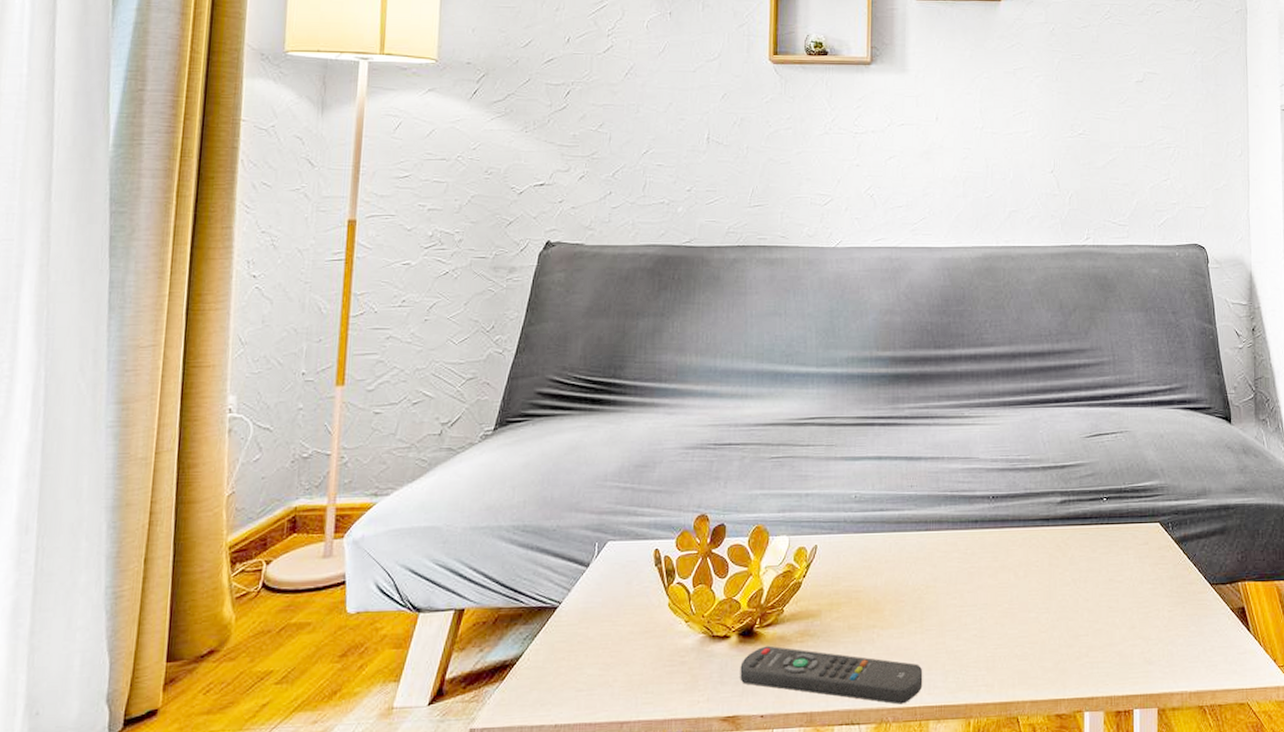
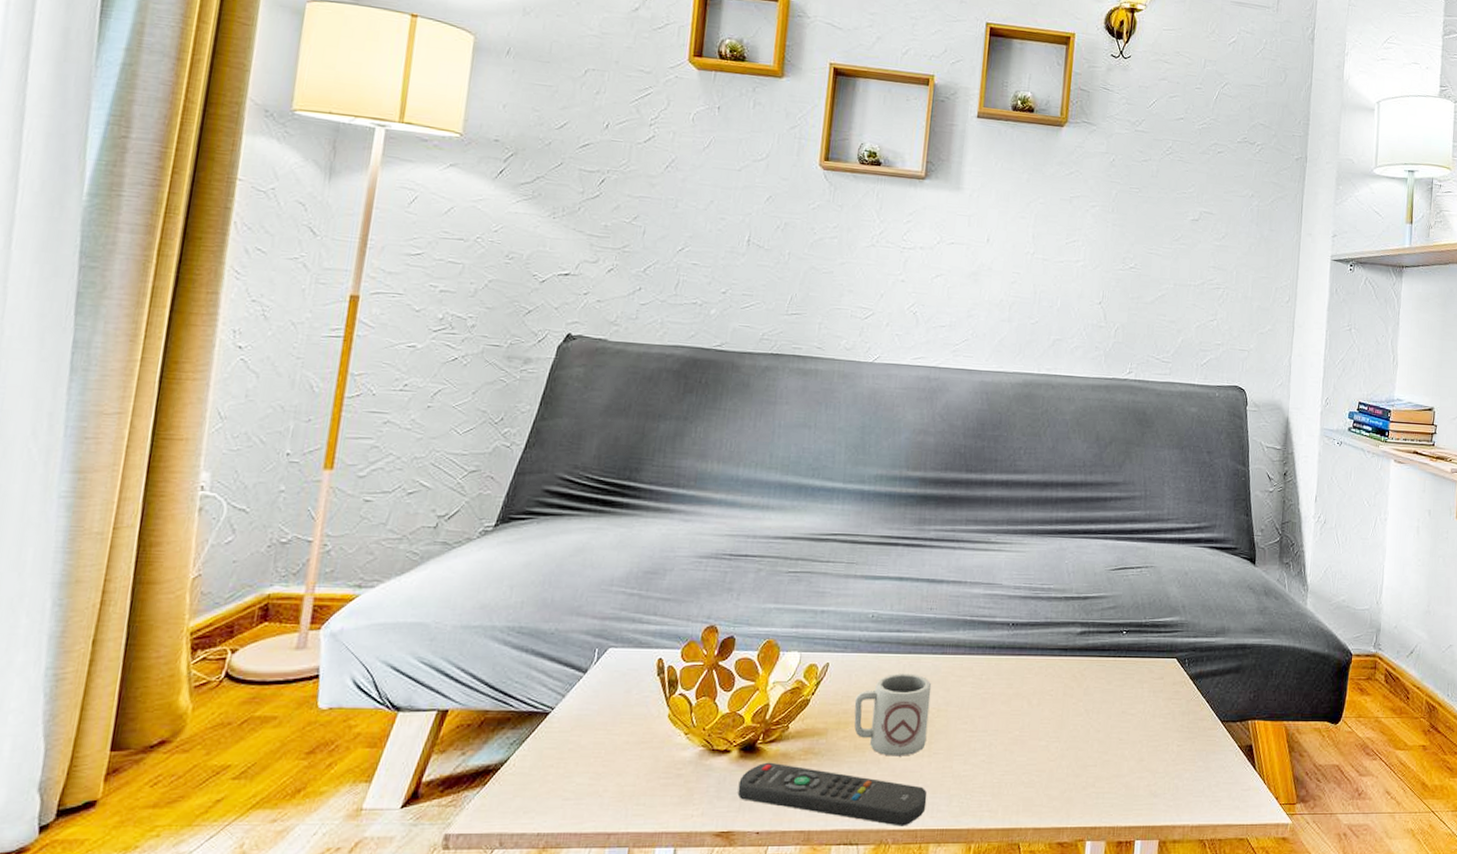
cup: none [845,551,919,635] -> present [854,673,932,756]

